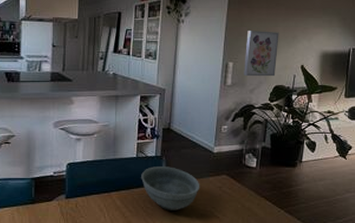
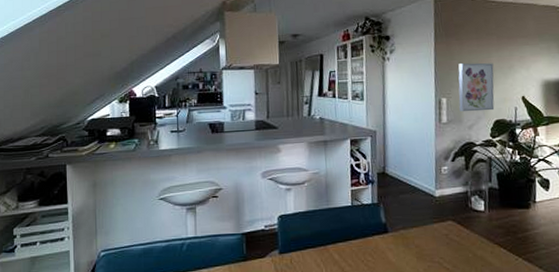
bowl: present [141,166,200,211] -> none [358,214,425,263]

